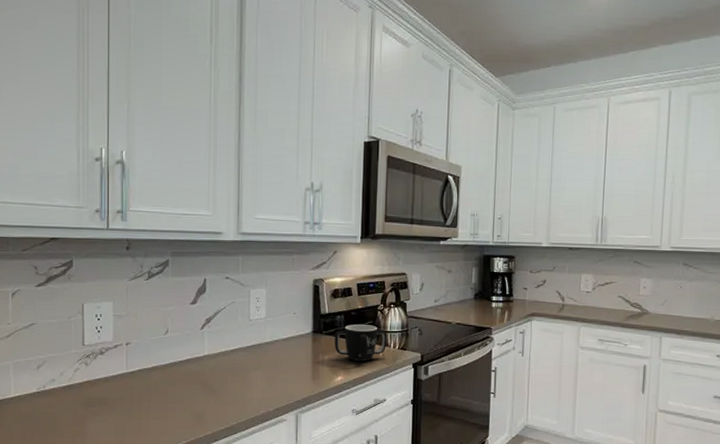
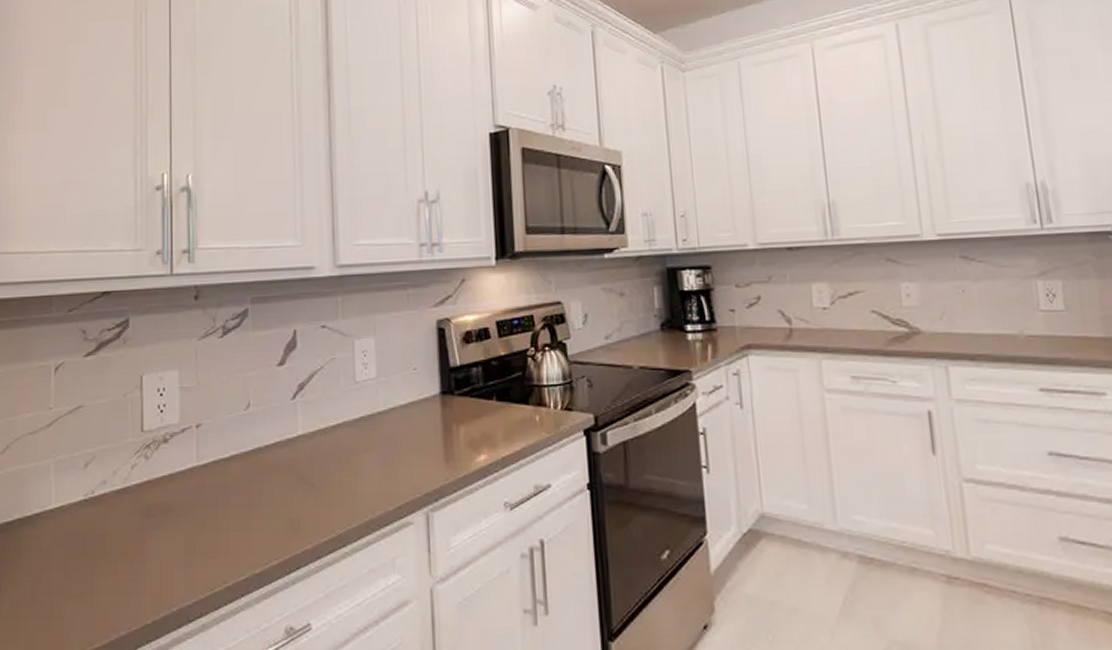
mug: present [334,324,388,361] -> none [471,378,545,431]

